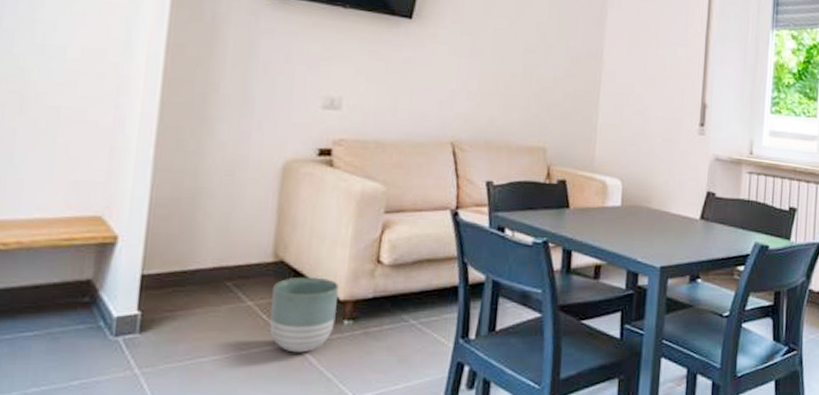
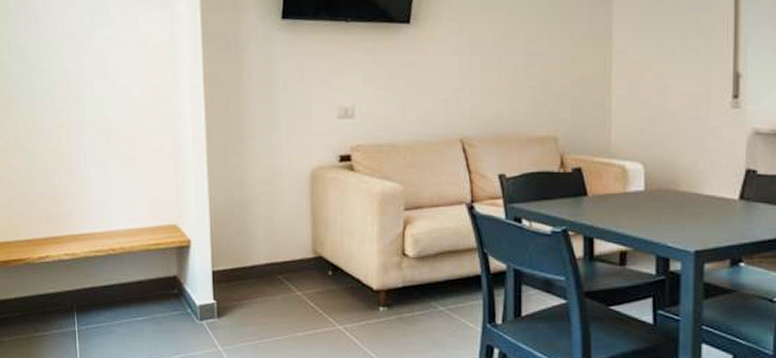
planter: present [269,276,339,353] -> none [316,269,372,335]

